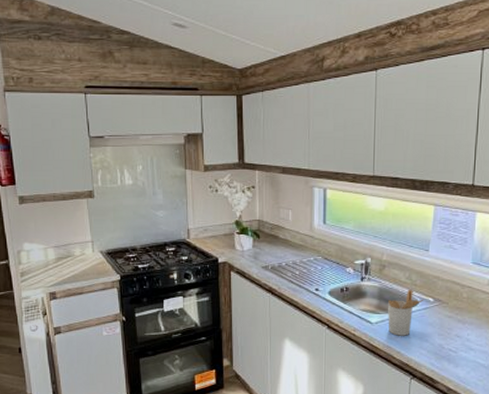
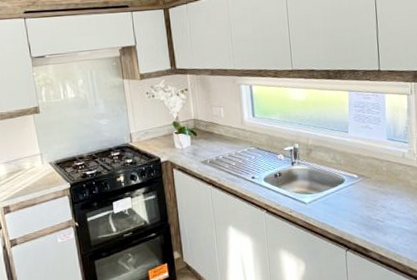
utensil holder: present [387,289,424,336] -> none [317,168,349,213]

